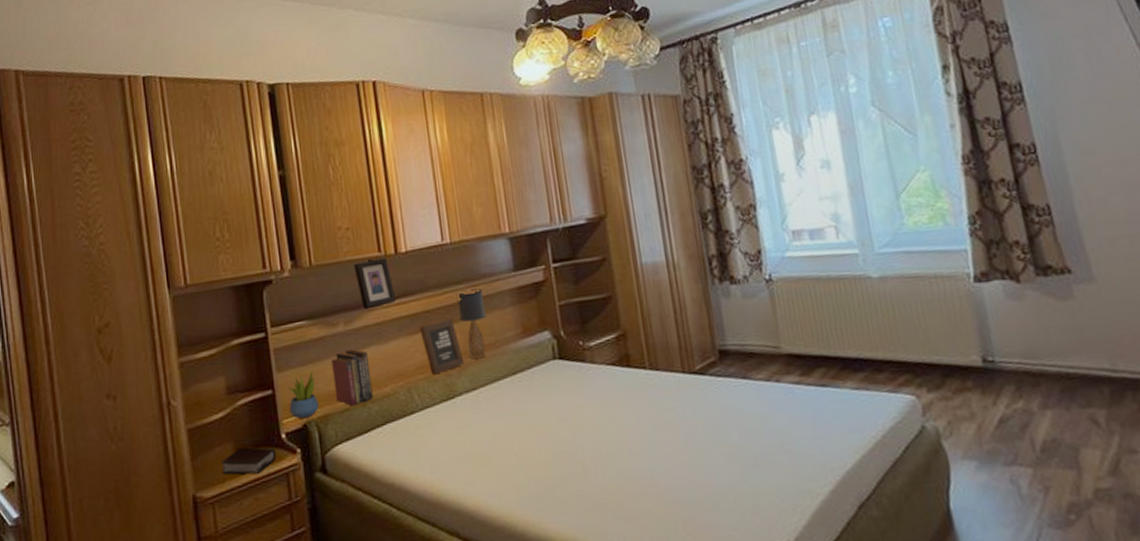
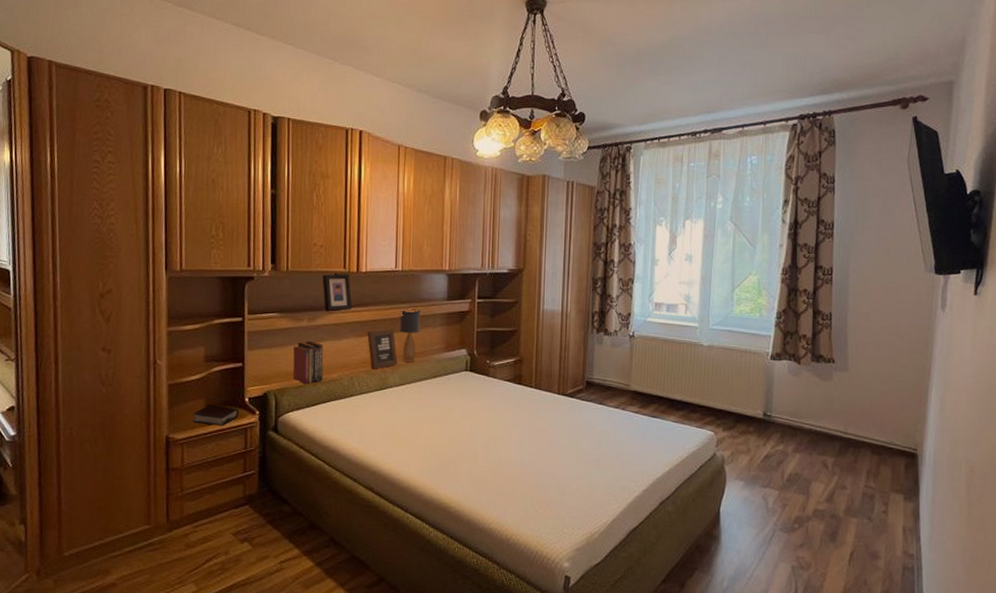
succulent plant: present [288,371,319,419] -> none [254,353,279,388]

